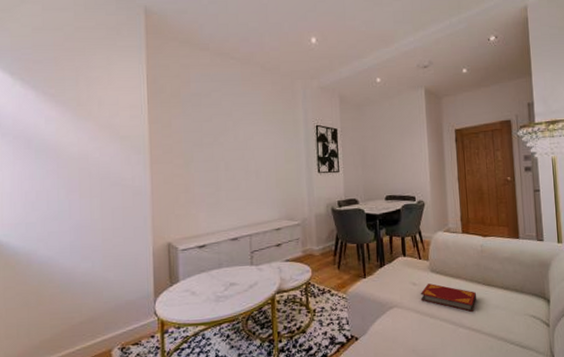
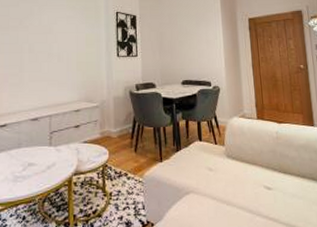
hardback book: present [420,283,476,312] -> none [216,169,273,200]

